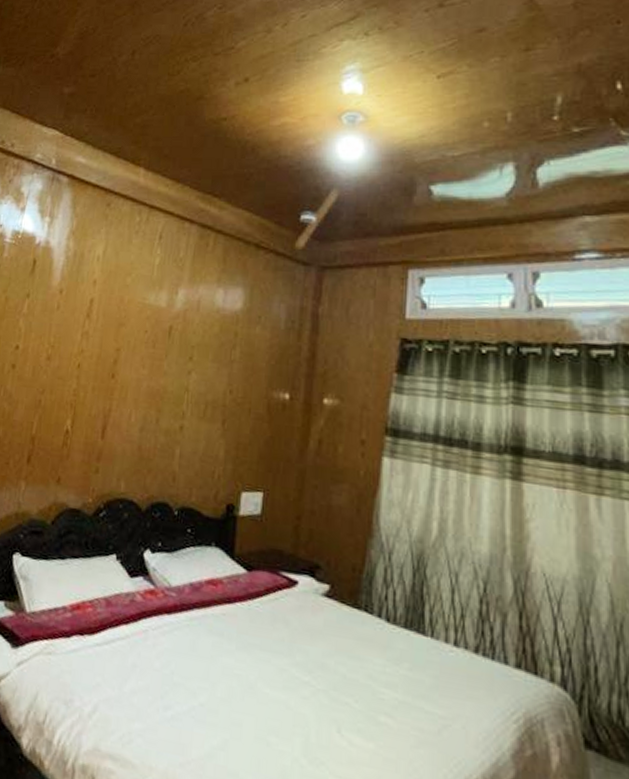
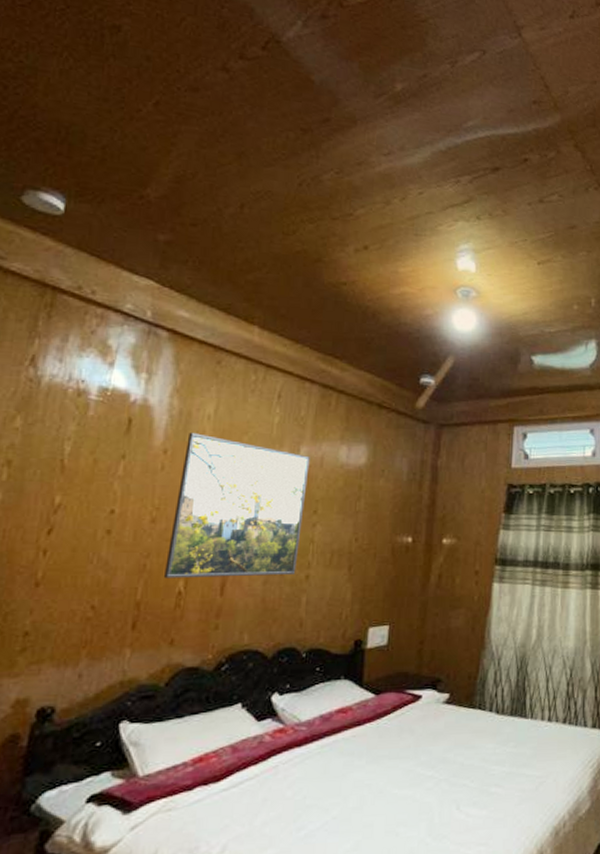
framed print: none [54,274,187,424] -> present [163,433,310,578]

